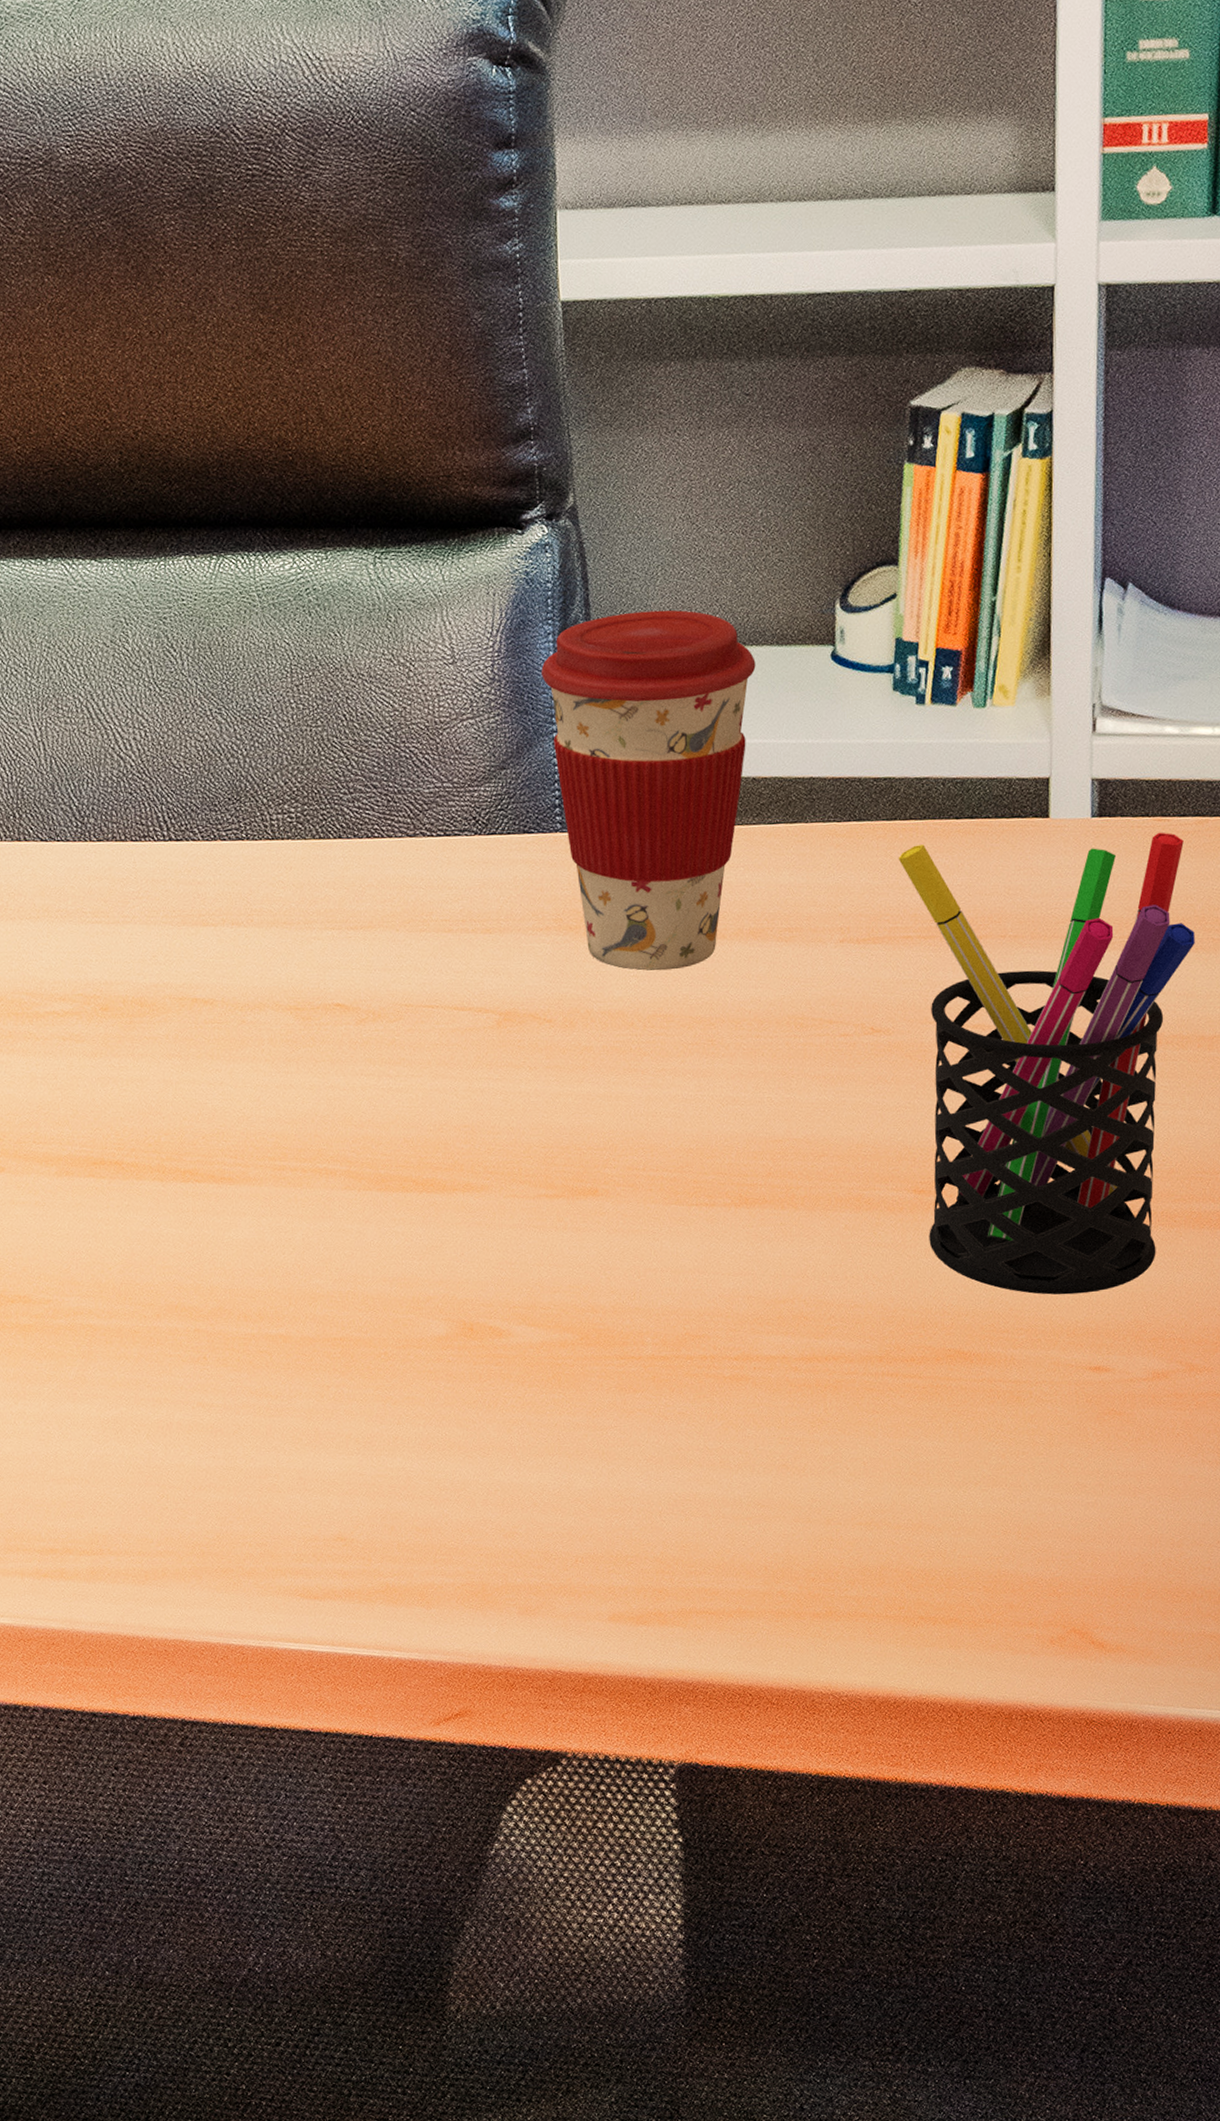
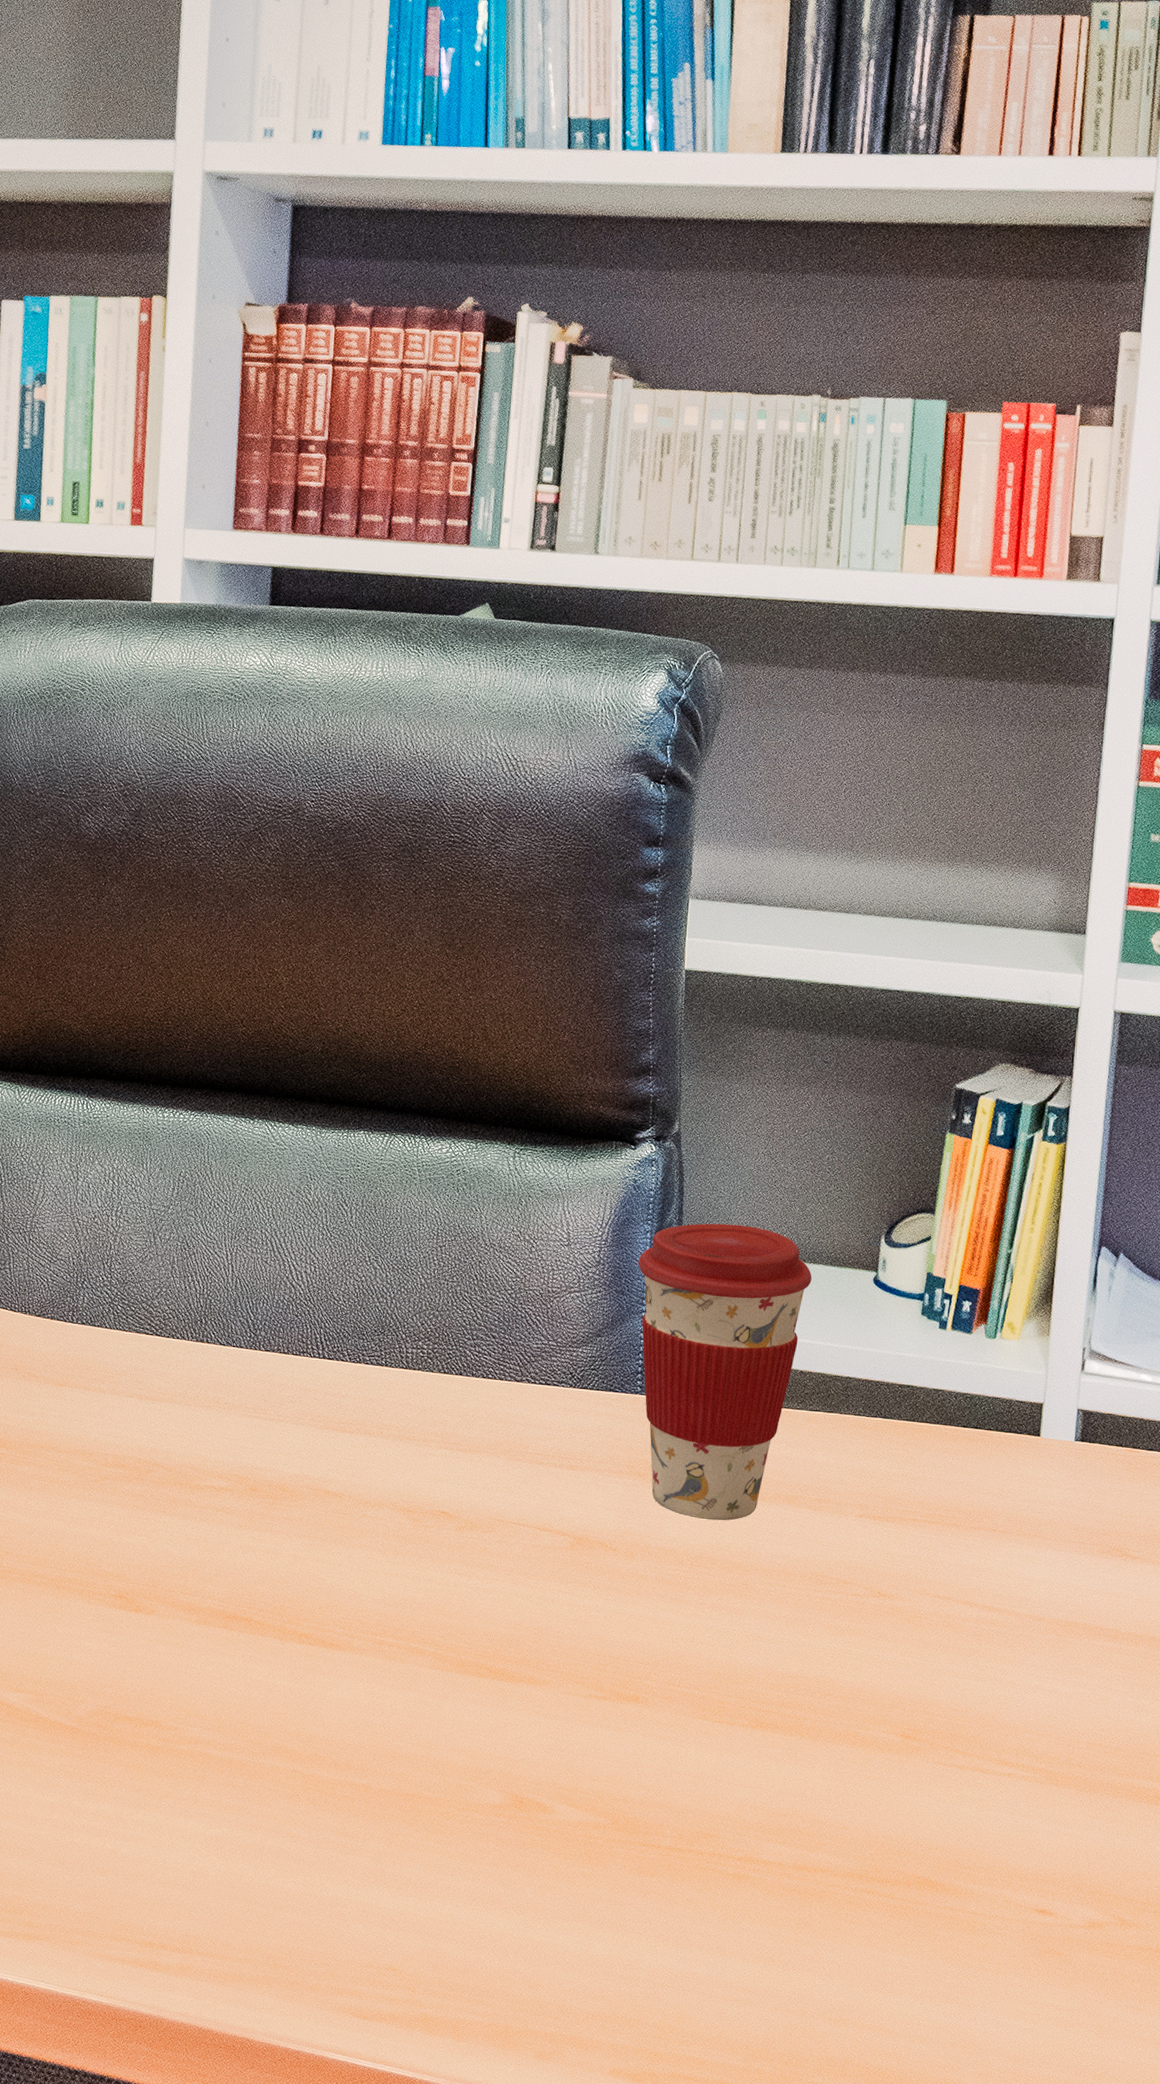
pen holder: present [898,832,1195,1295] -> none [910,1444,1153,1845]

